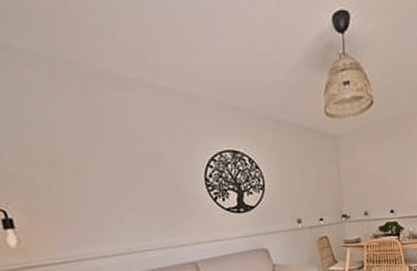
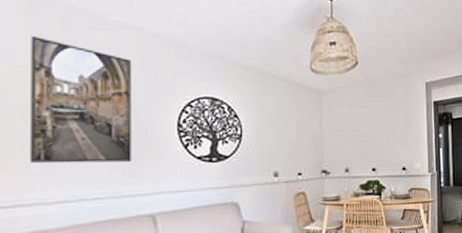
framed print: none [60,101,170,222] -> present [29,35,132,164]

